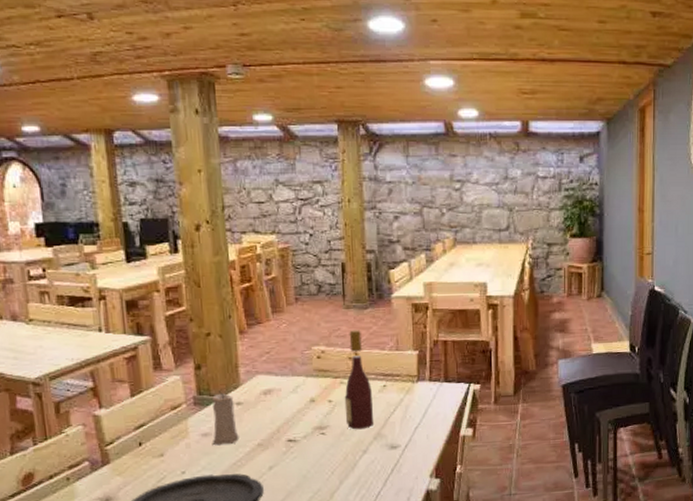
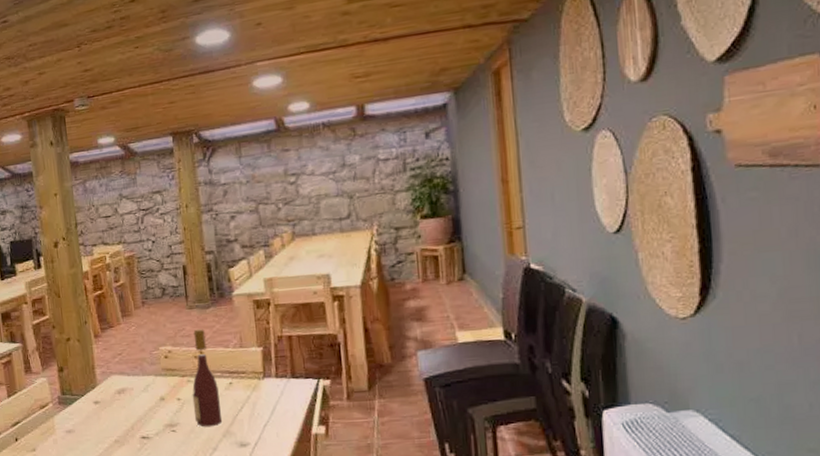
candle: present [212,391,239,446] -> none [74,391,98,442]

